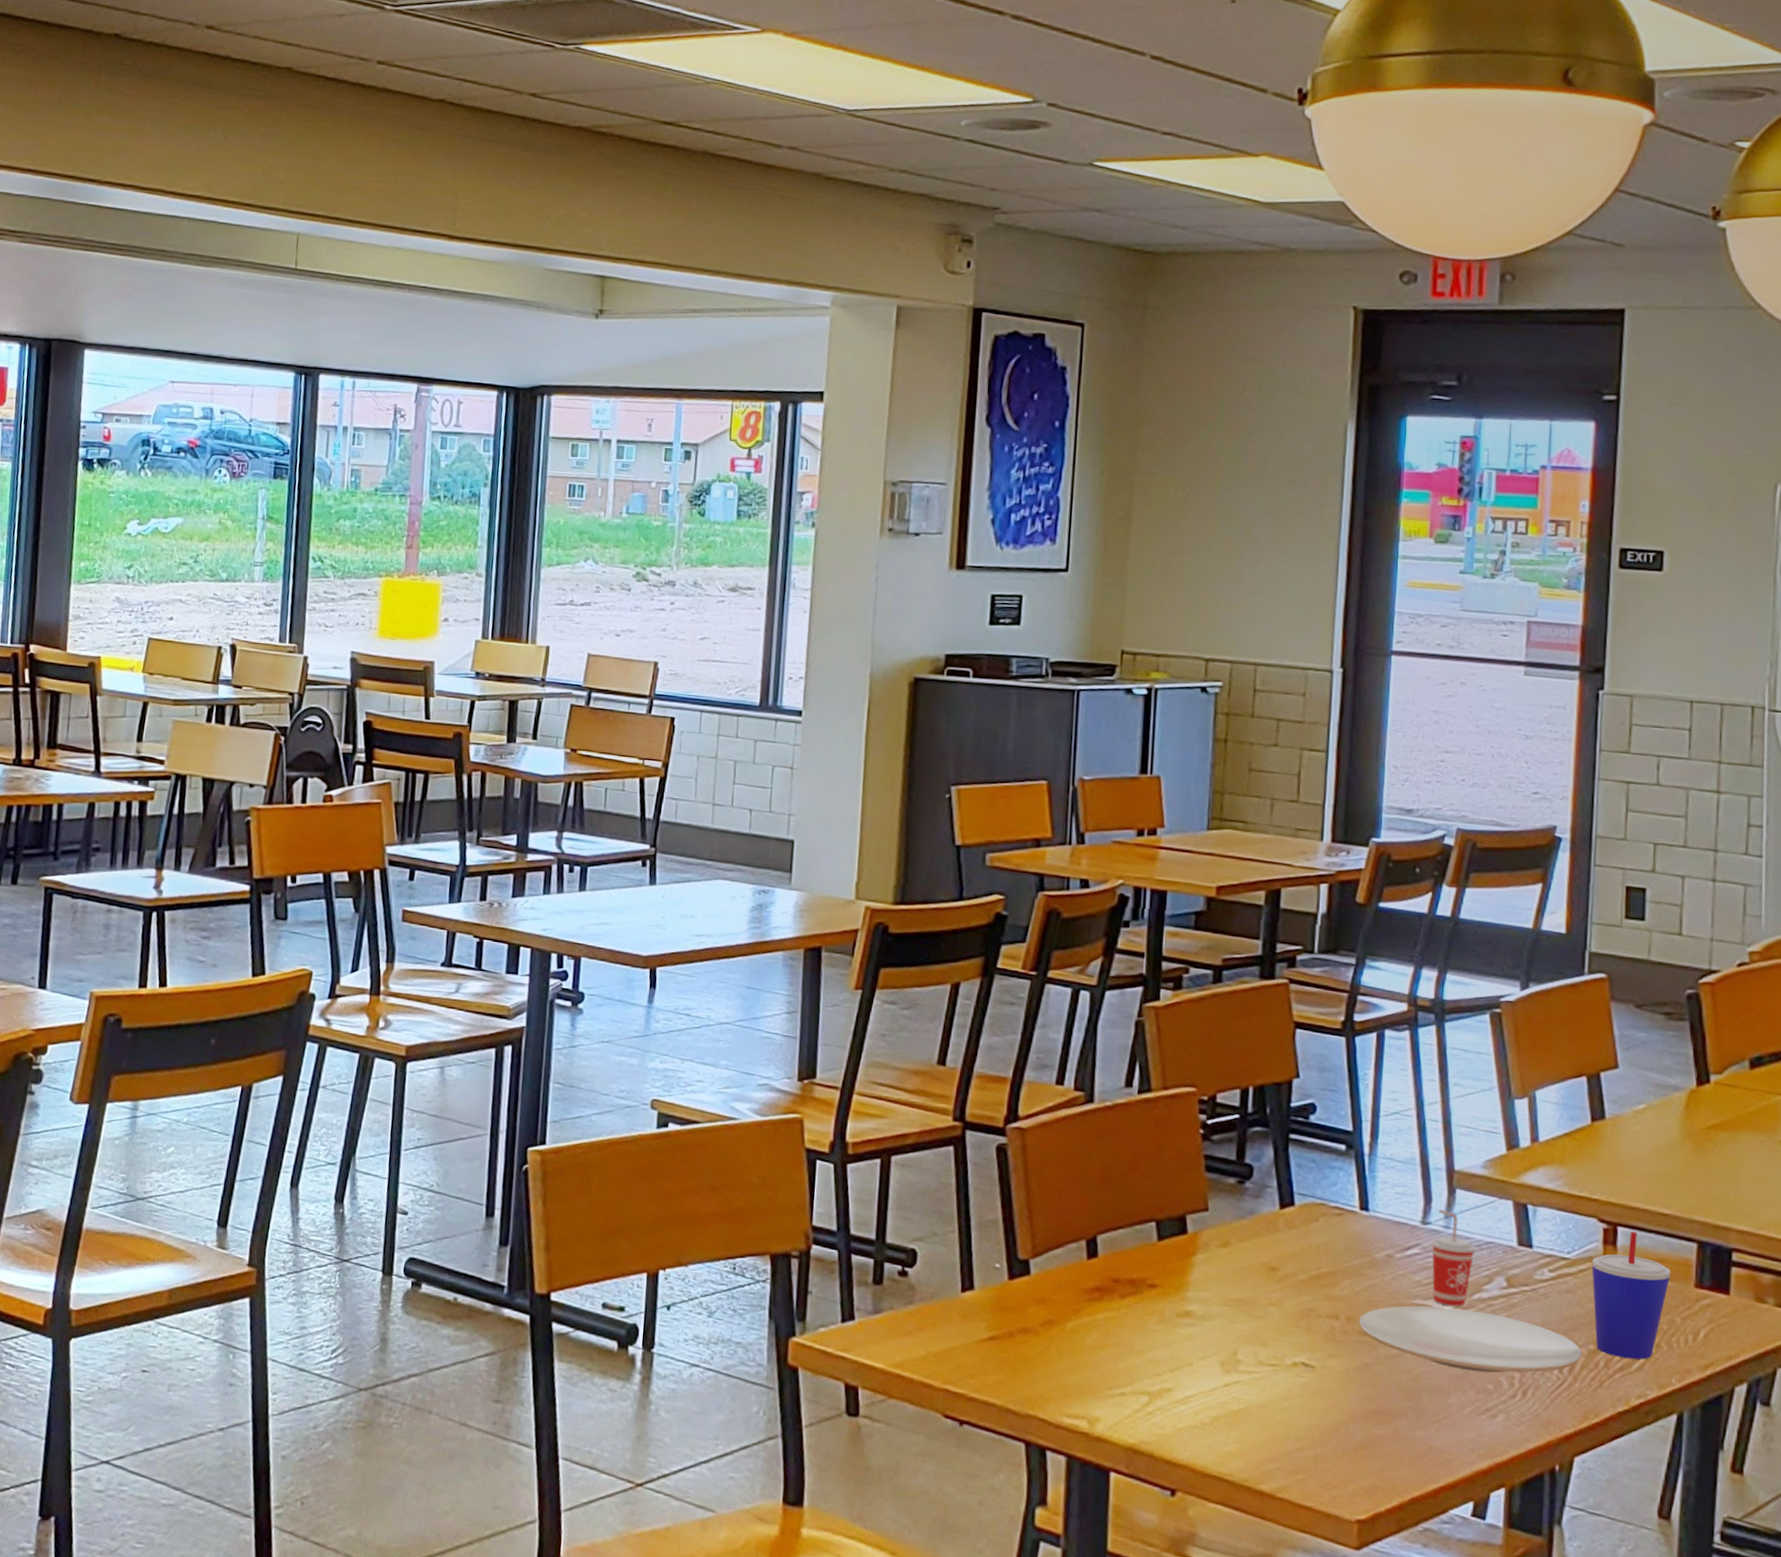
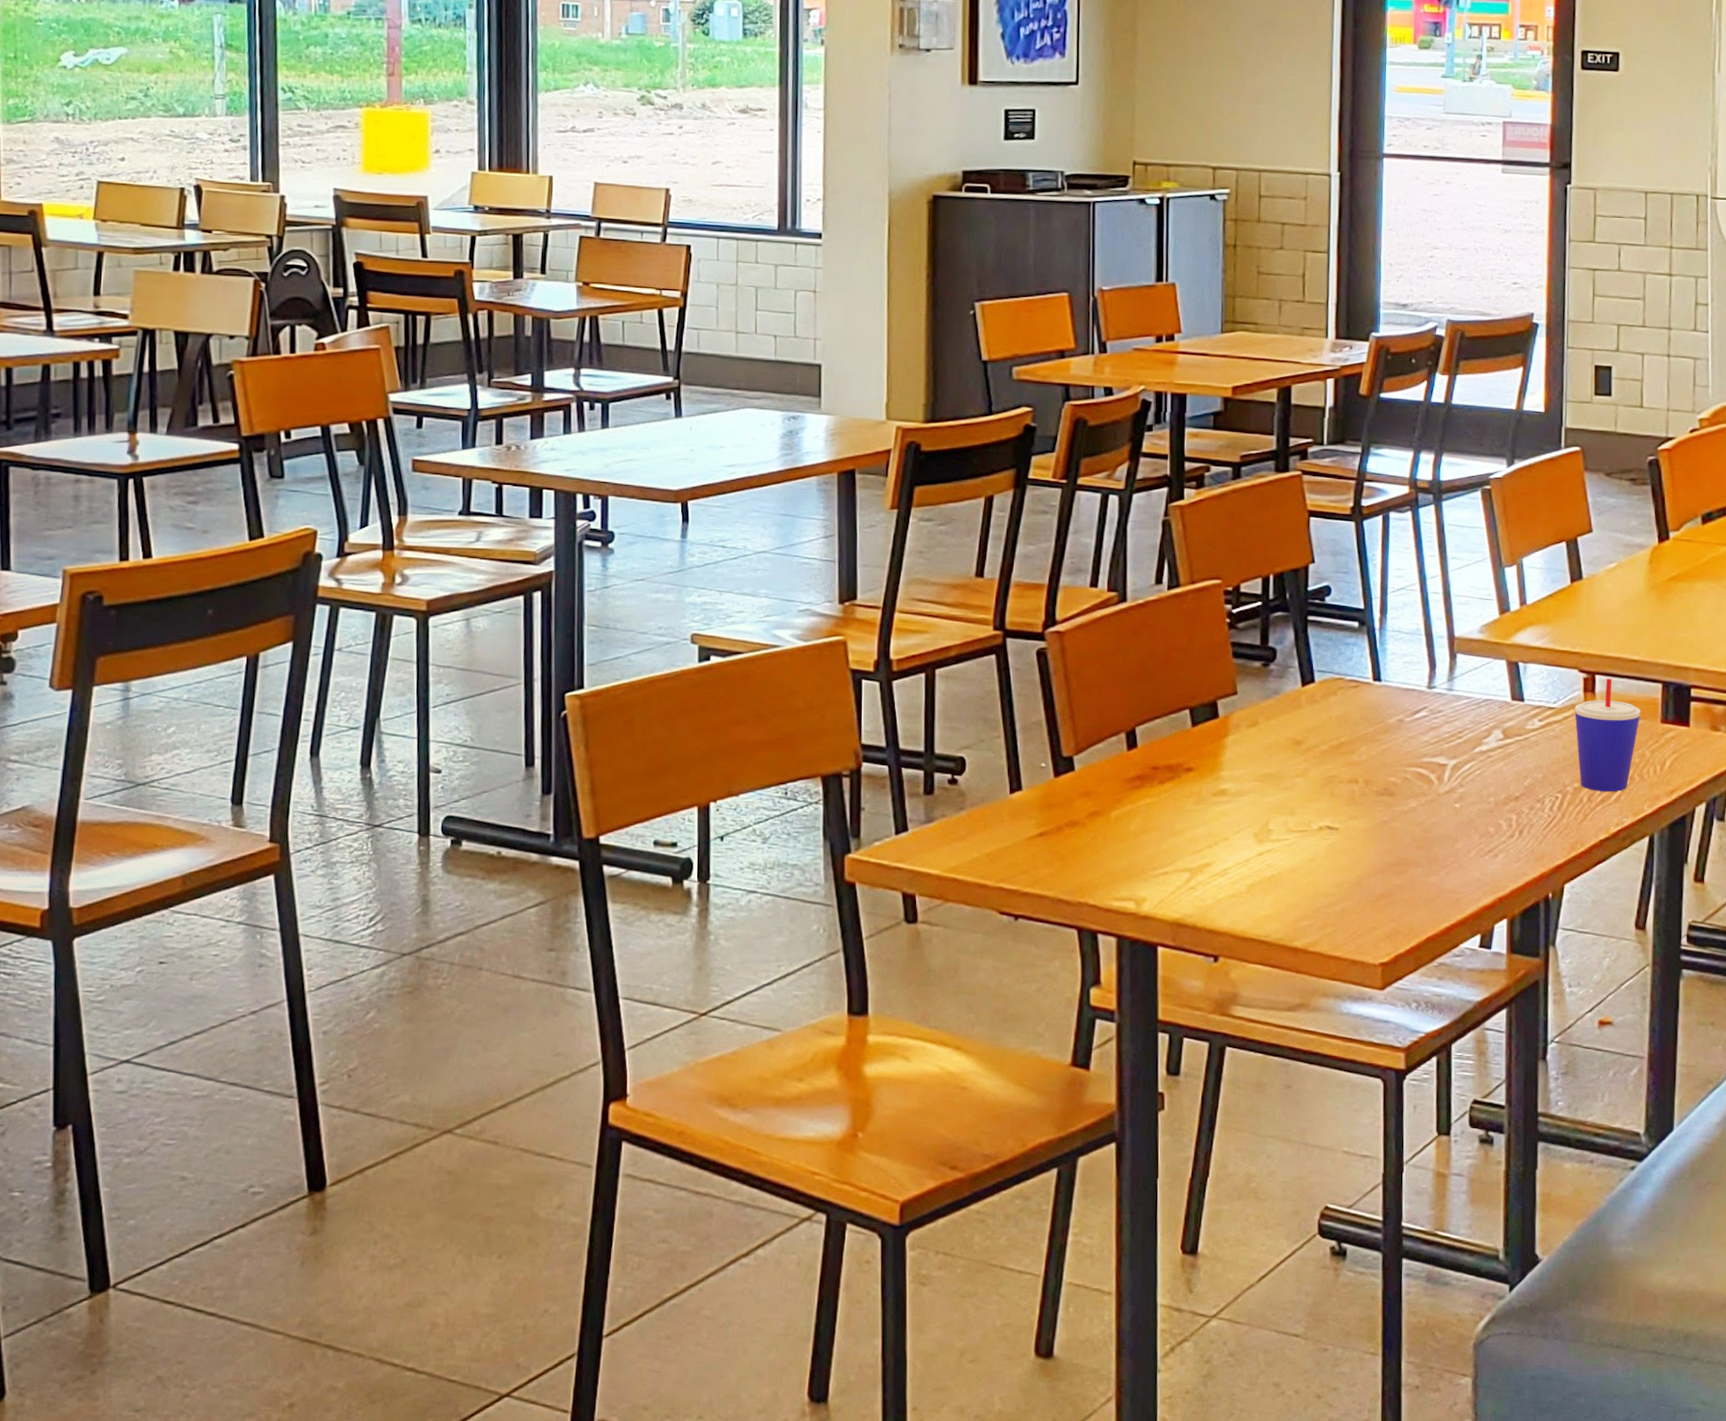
plate: present [1358,1305,1582,1373] -> none [1375,762,1568,817]
beverage cup: present [1431,1209,1477,1306] -> none [1437,673,1476,760]

